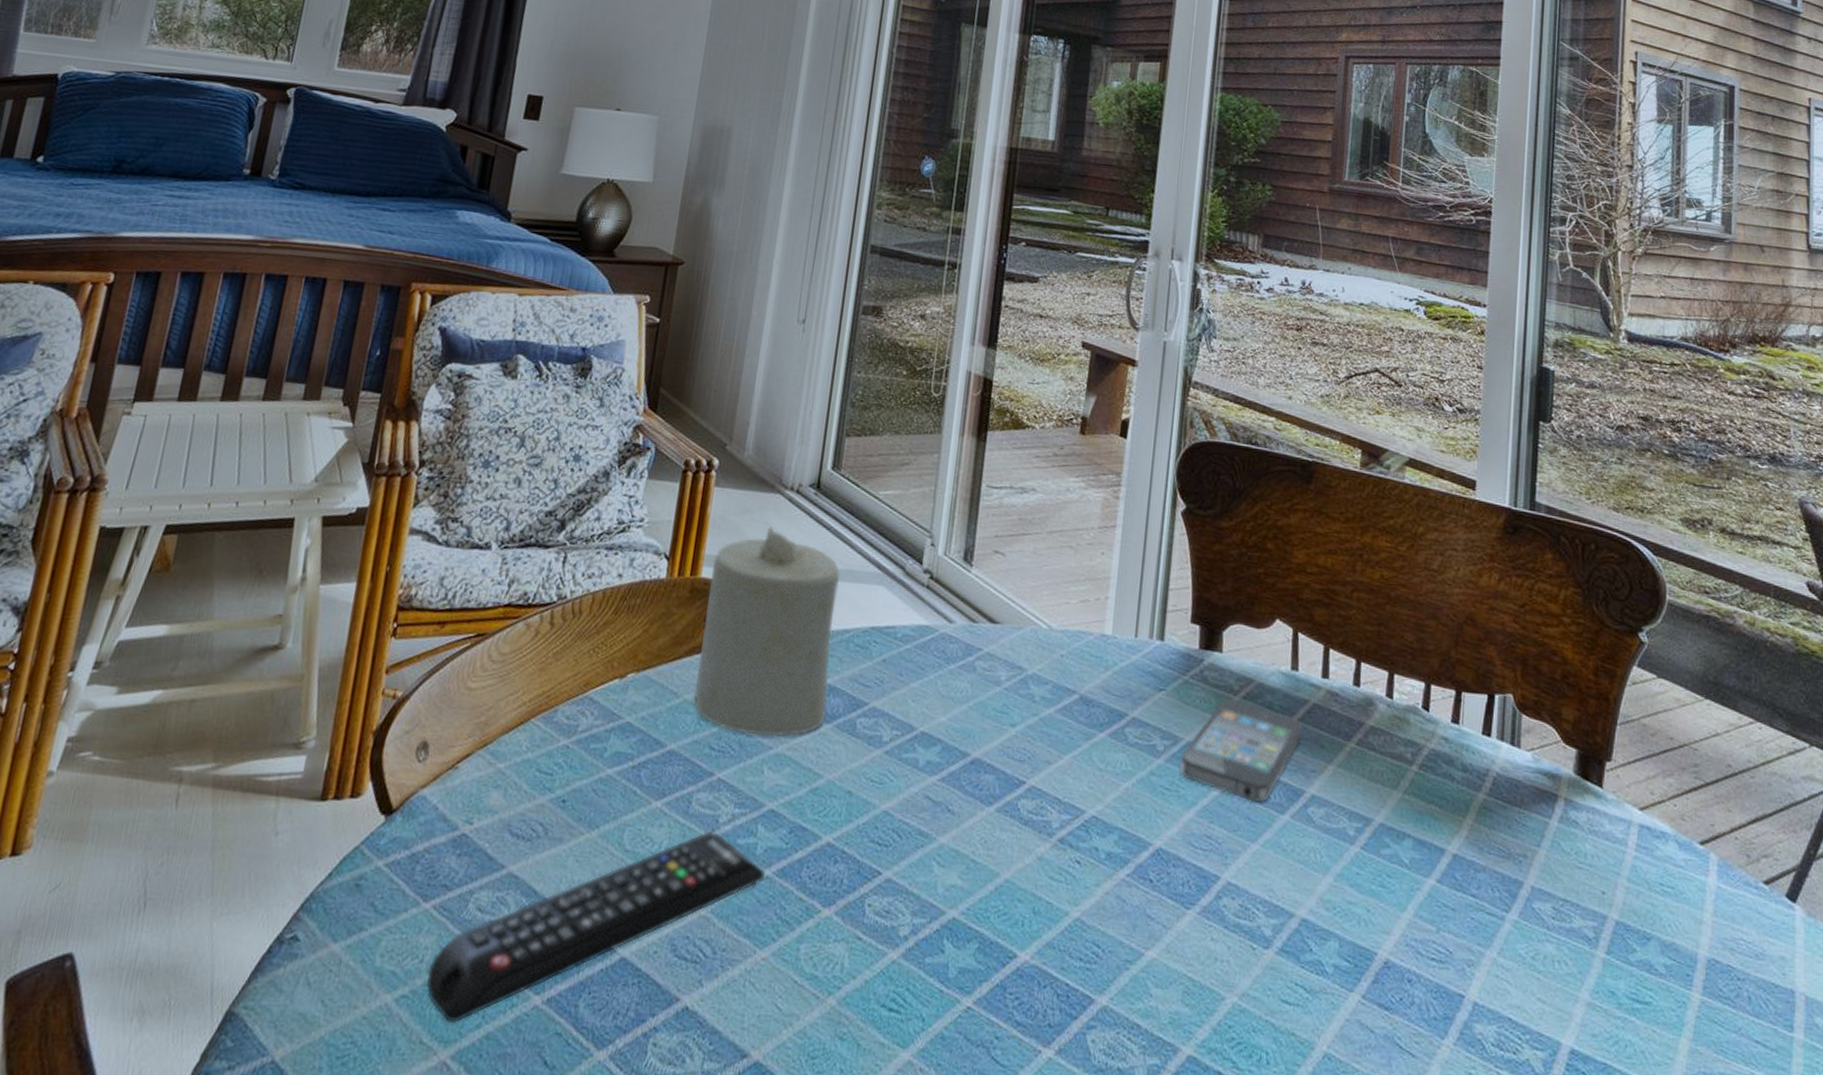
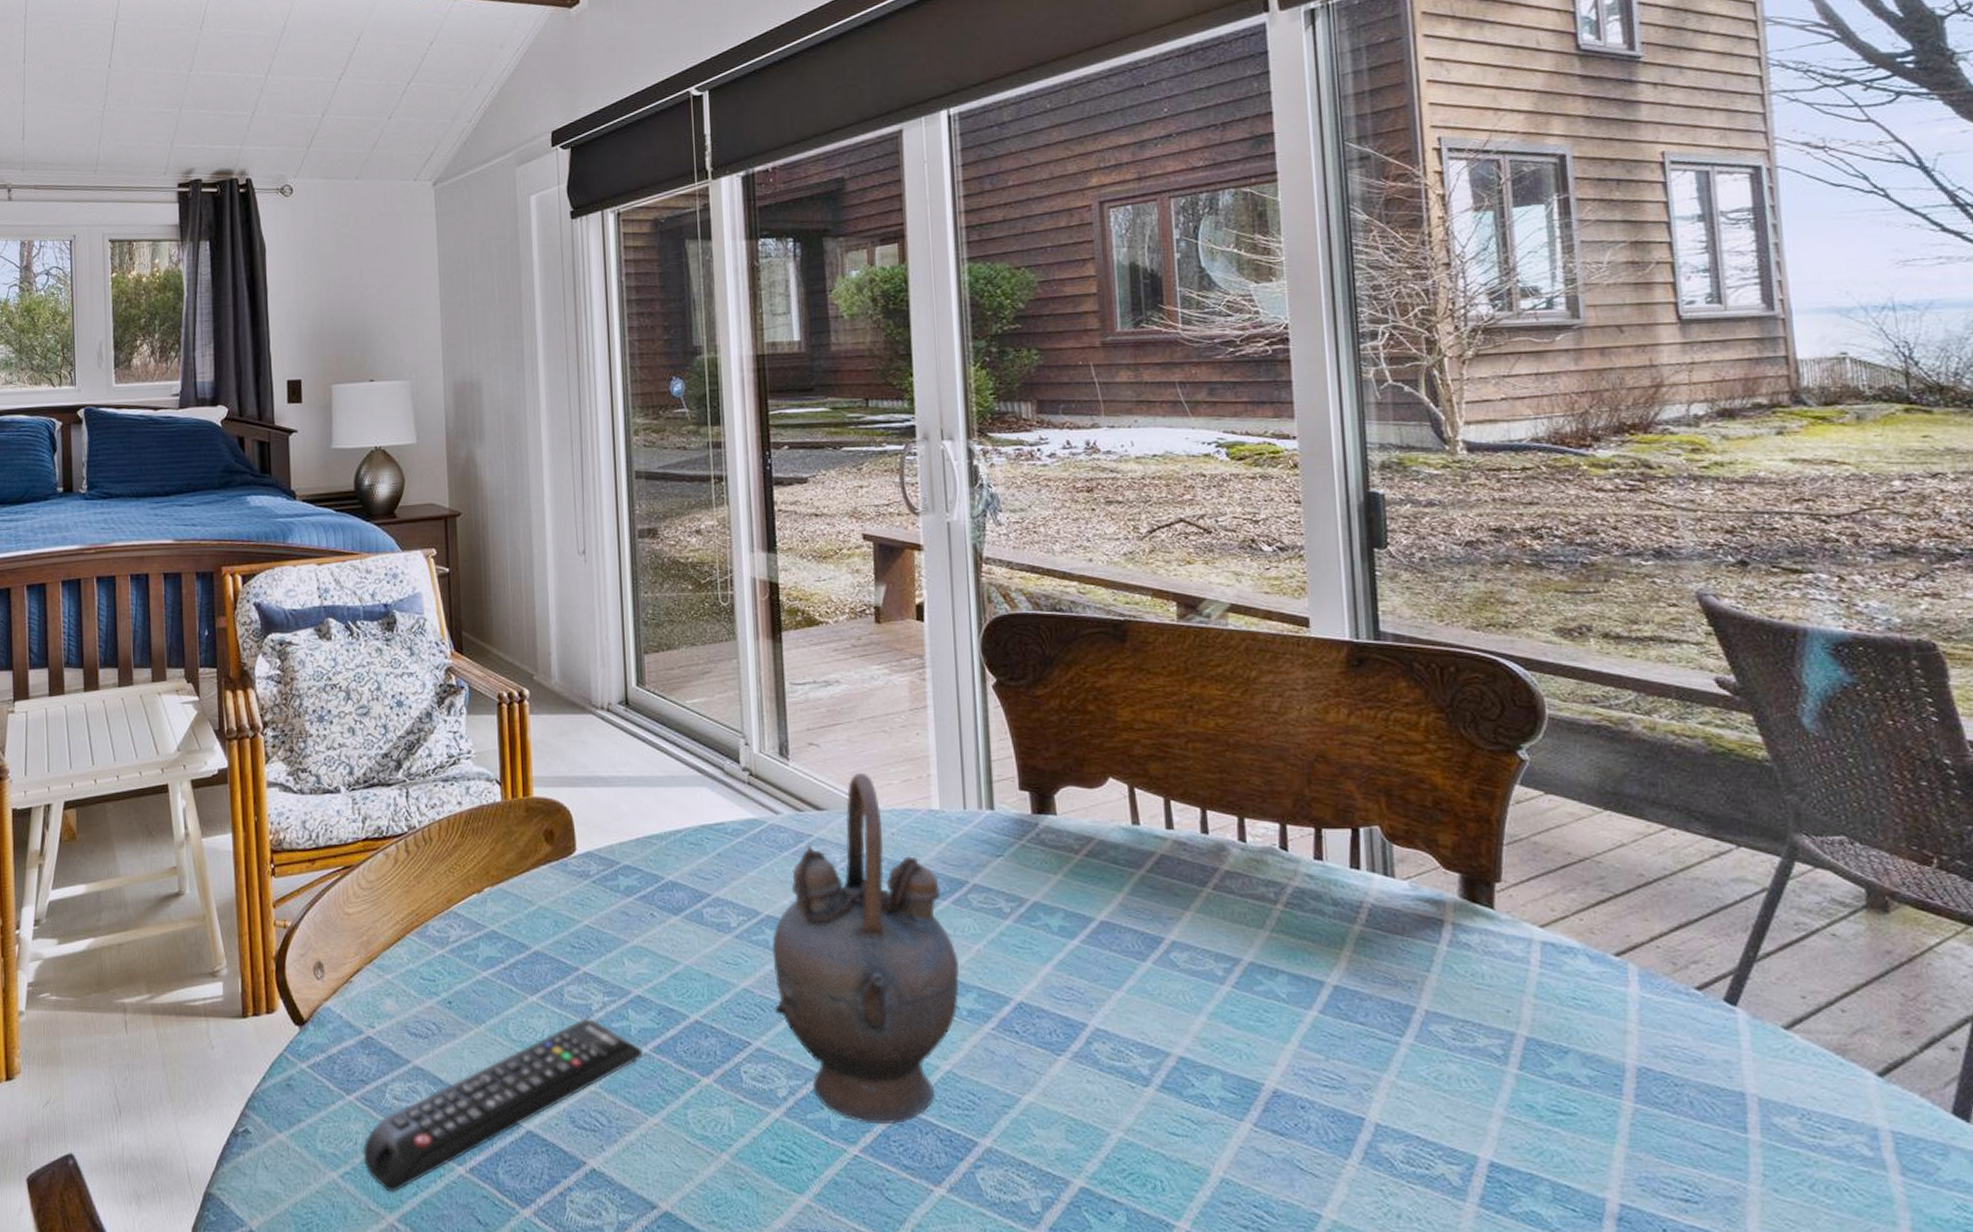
candle: present [694,526,840,737] -> none [541,745,674,932]
teapot: none [911,587,1106,975] -> present [772,772,960,1125]
smartphone: present [1179,698,1302,803] -> none [1028,857,1152,952]

